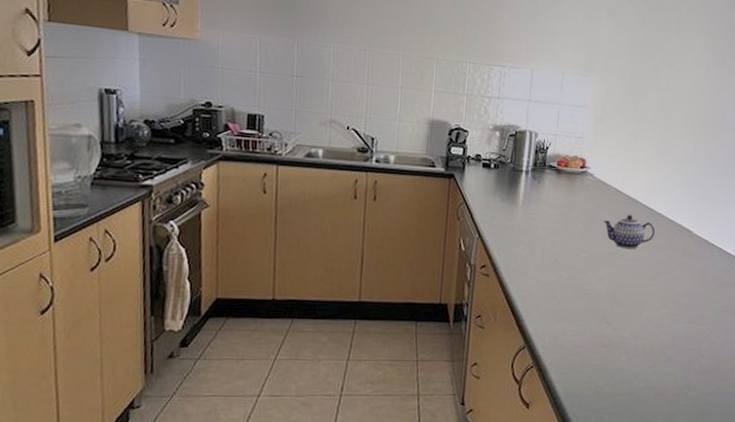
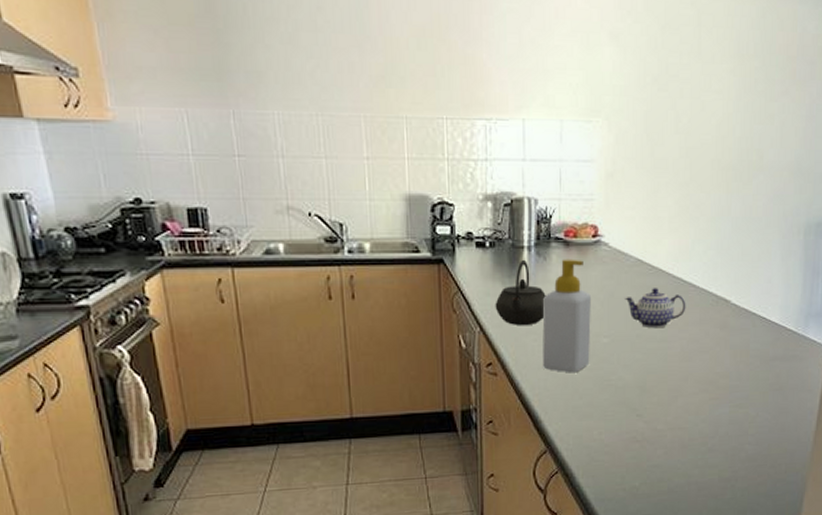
kettle: none [493,181,537,237] -> present [495,259,546,326]
soap bottle: none [529,183,575,281] -> present [542,259,591,373]

